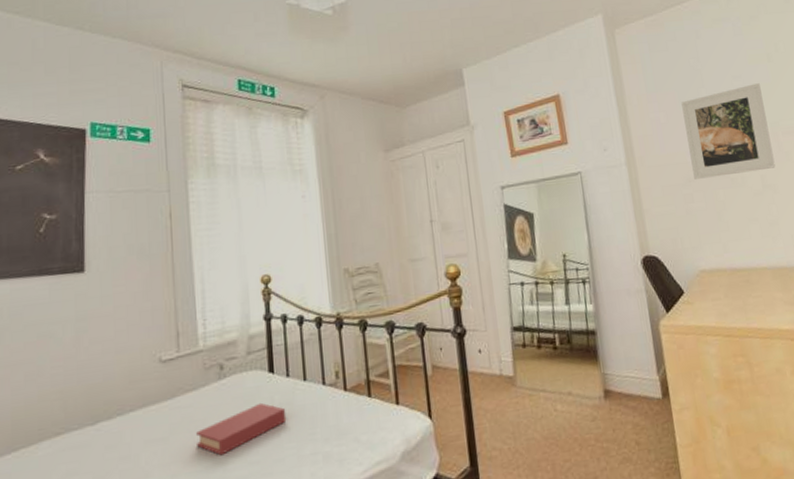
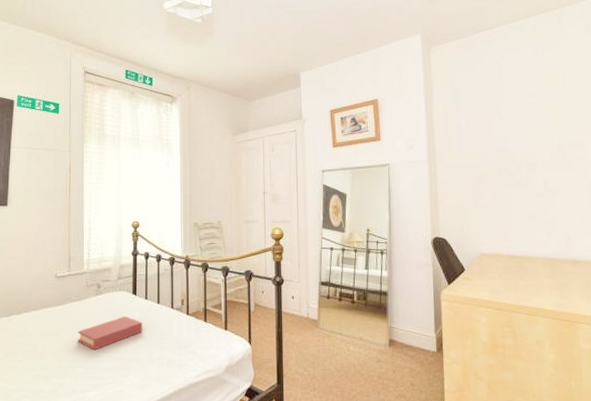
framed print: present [681,83,776,179] -> none [481,102,558,178]

